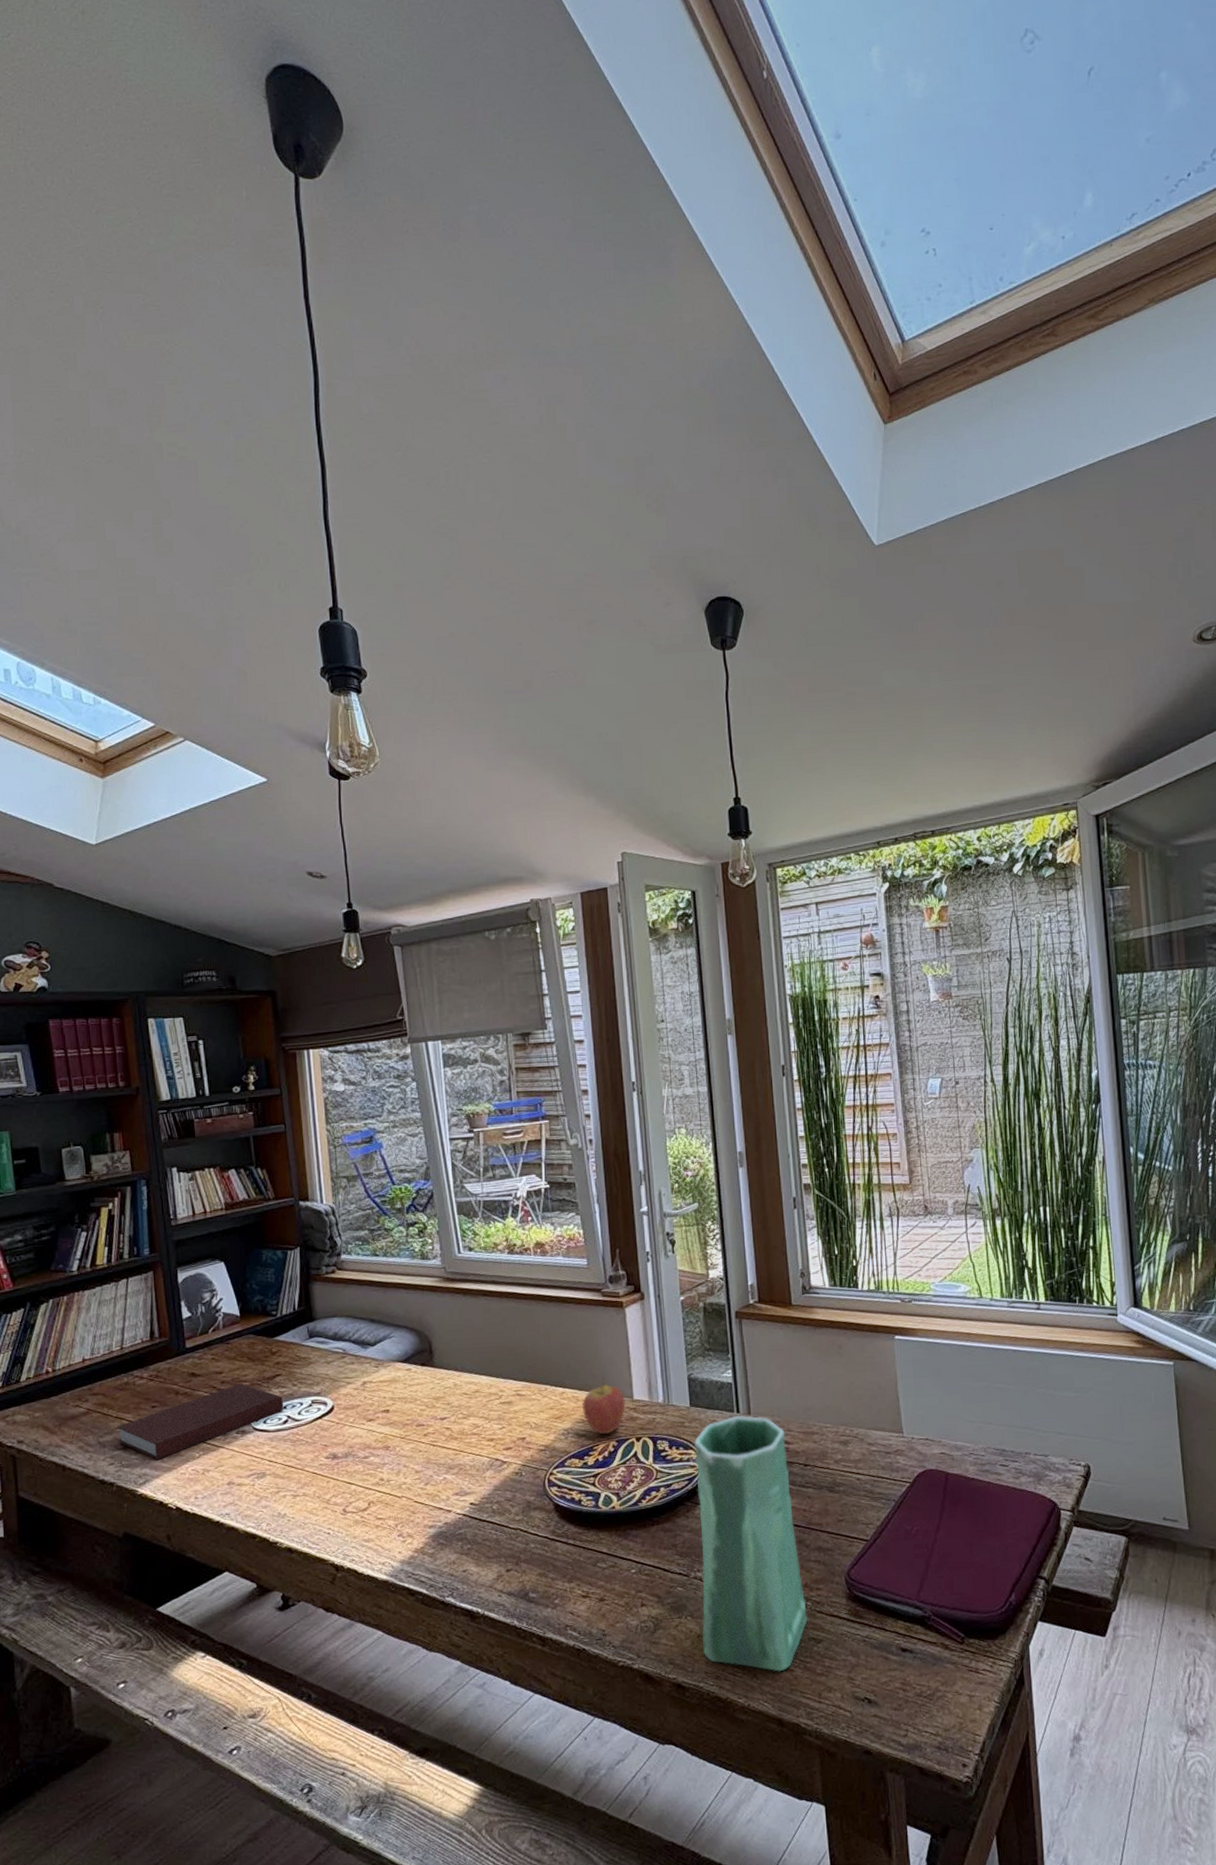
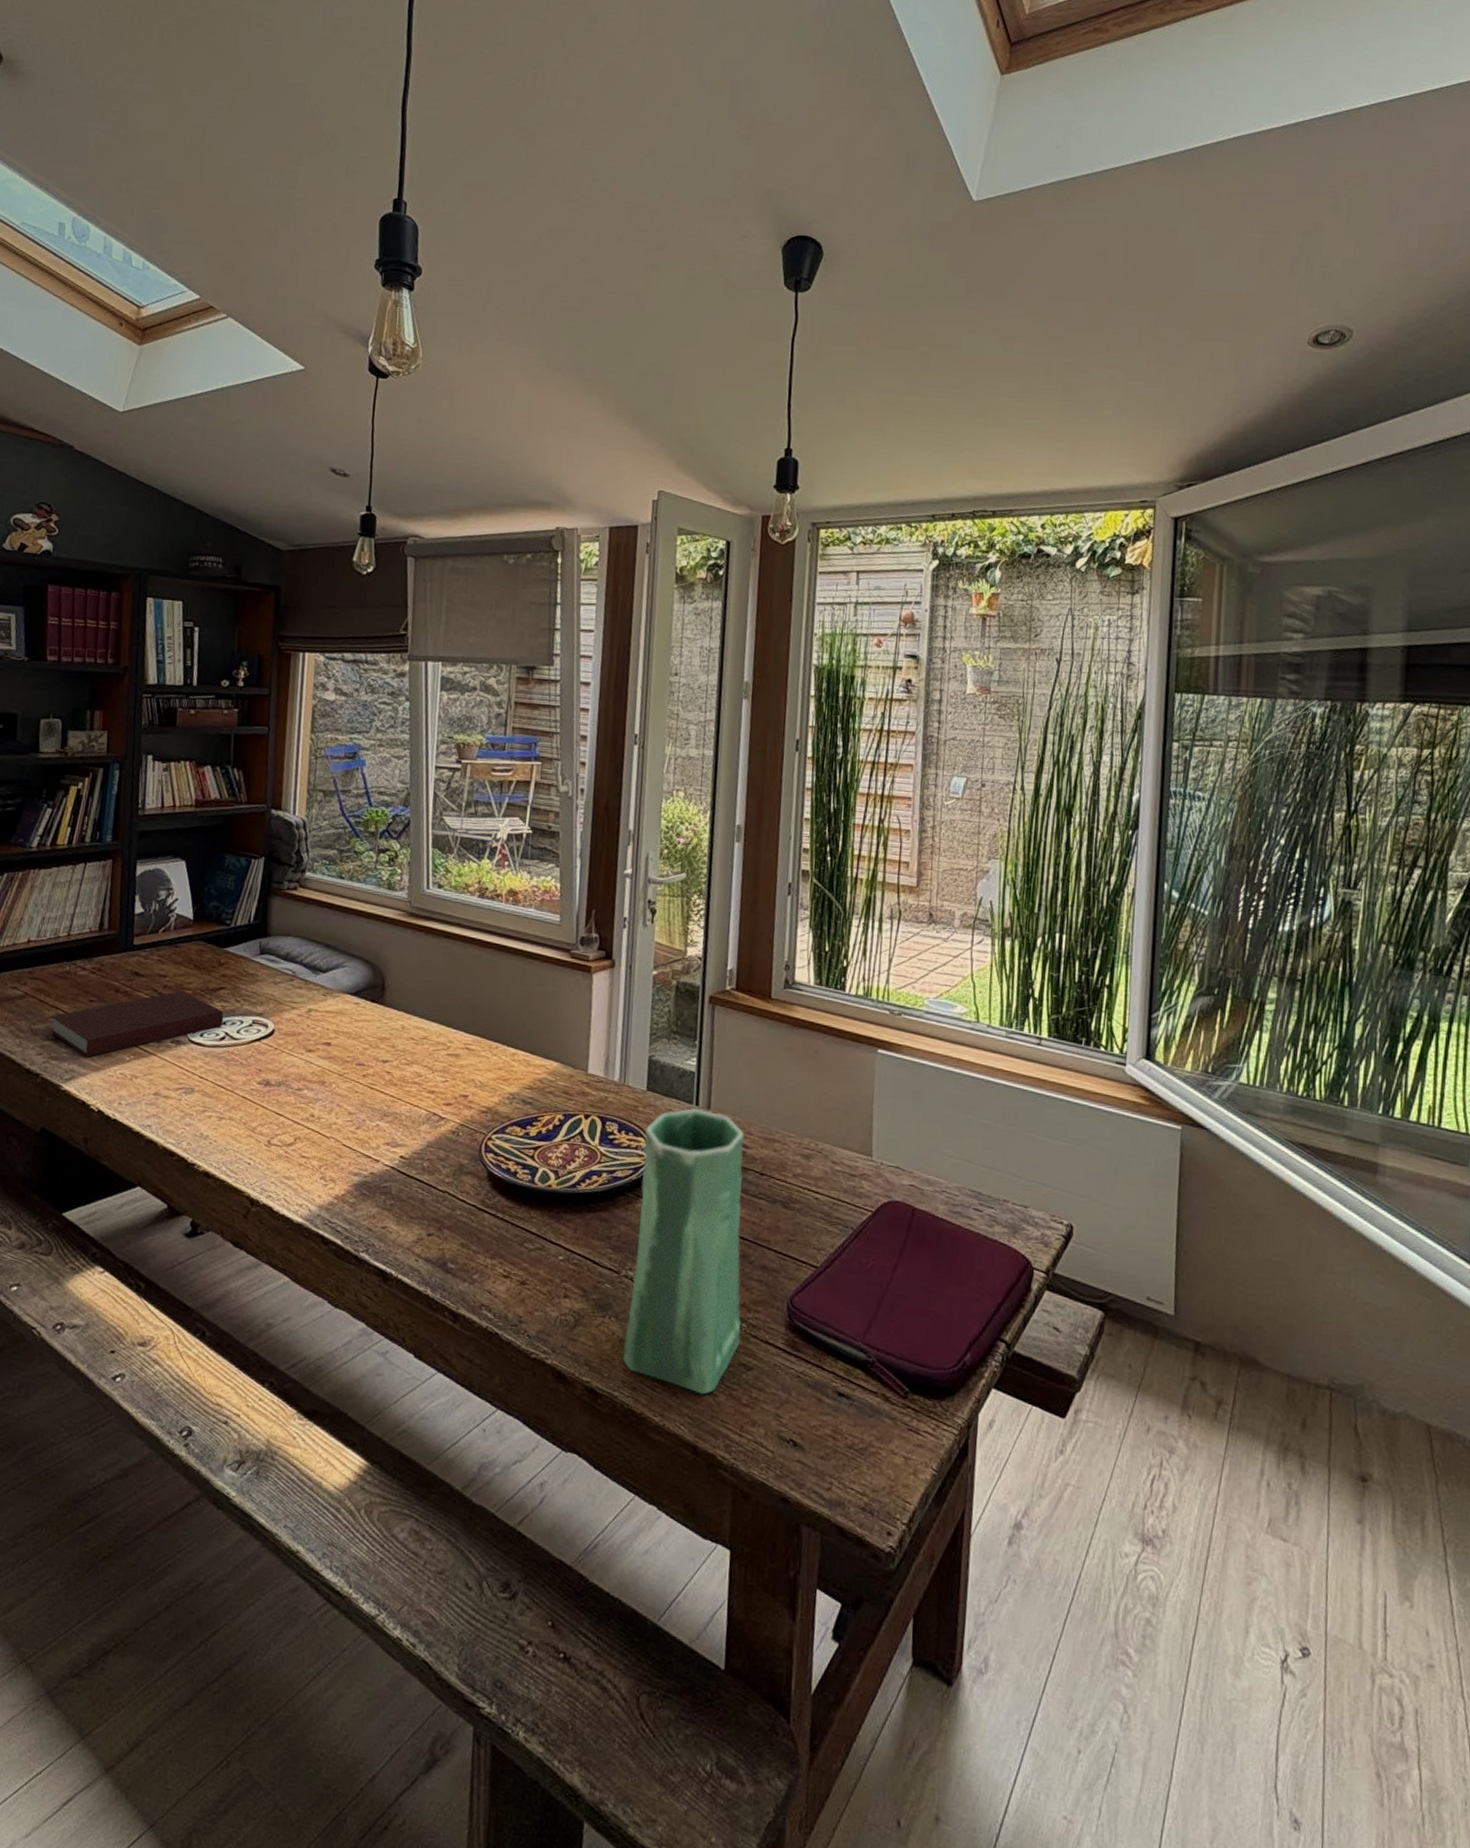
fruit: present [582,1377,626,1435] -> none [532,1043,579,1106]

